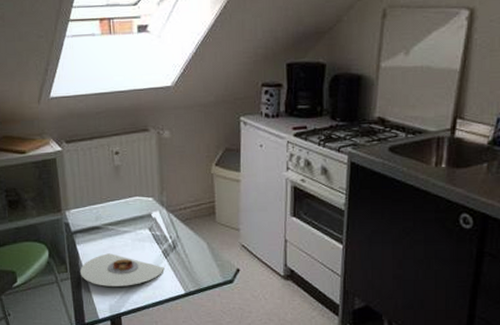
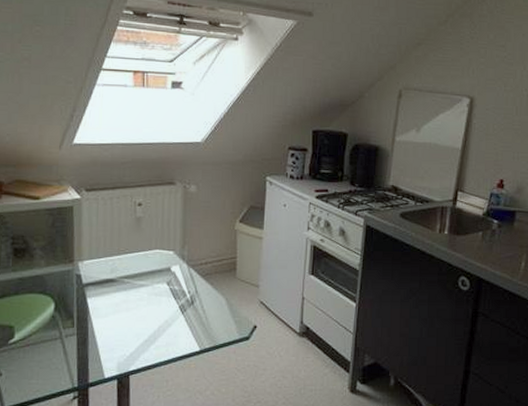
plate: present [79,253,165,286] -> none [87,308,180,343]

